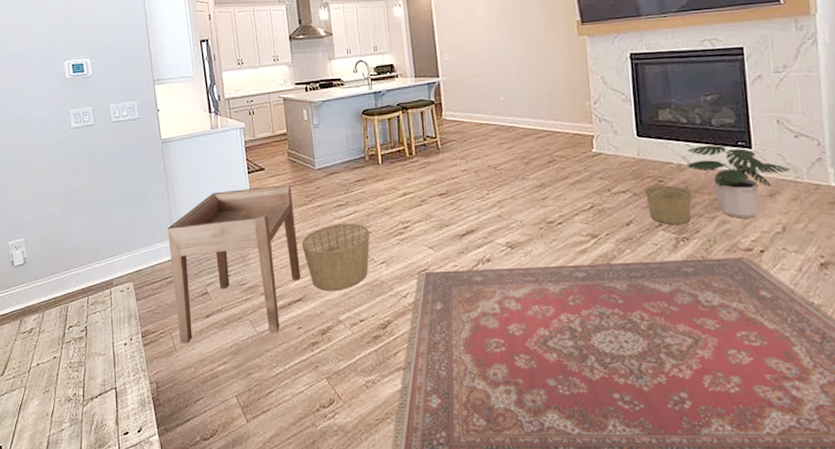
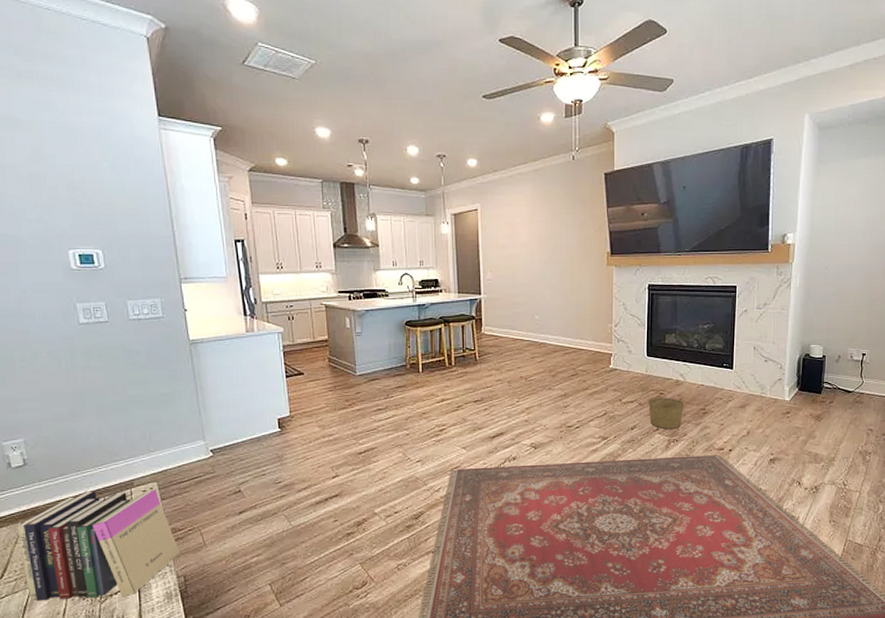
books: none [16,289,153,400] -> present [17,489,181,601]
side table: present [167,184,301,344] -> none [196,389,338,539]
basket: present [301,223,371,292] -> none [339,425,408,488]
potted plant: present [686,145,790,219] -> none [683,366,758,425]

